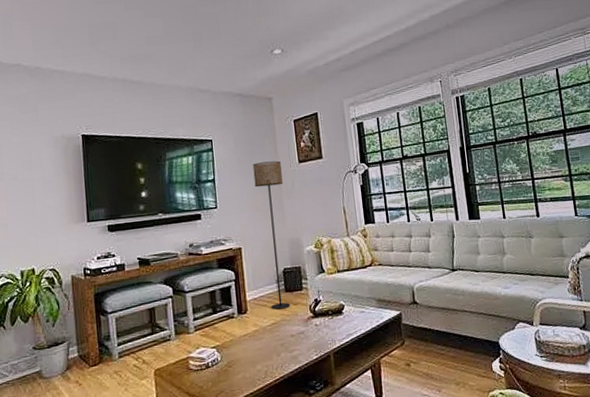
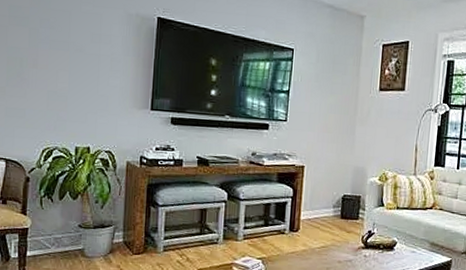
floor lamp: present [252,160,291,310] -> none [323,82,361,235]

